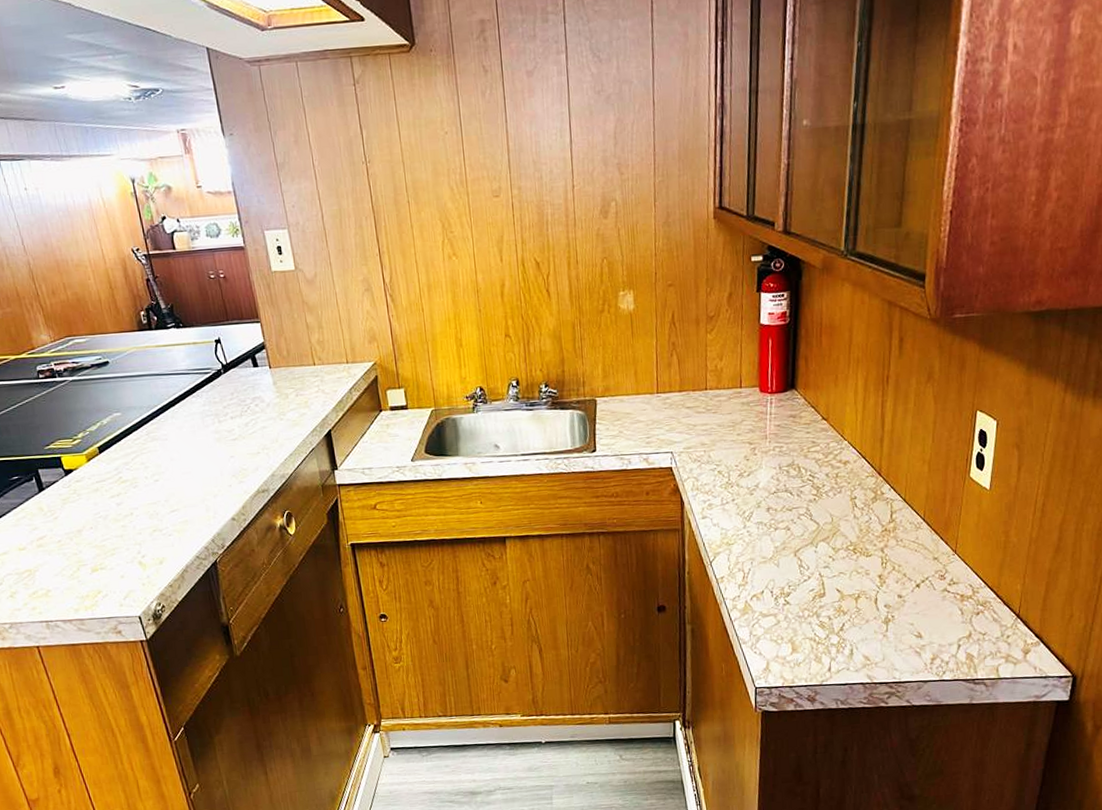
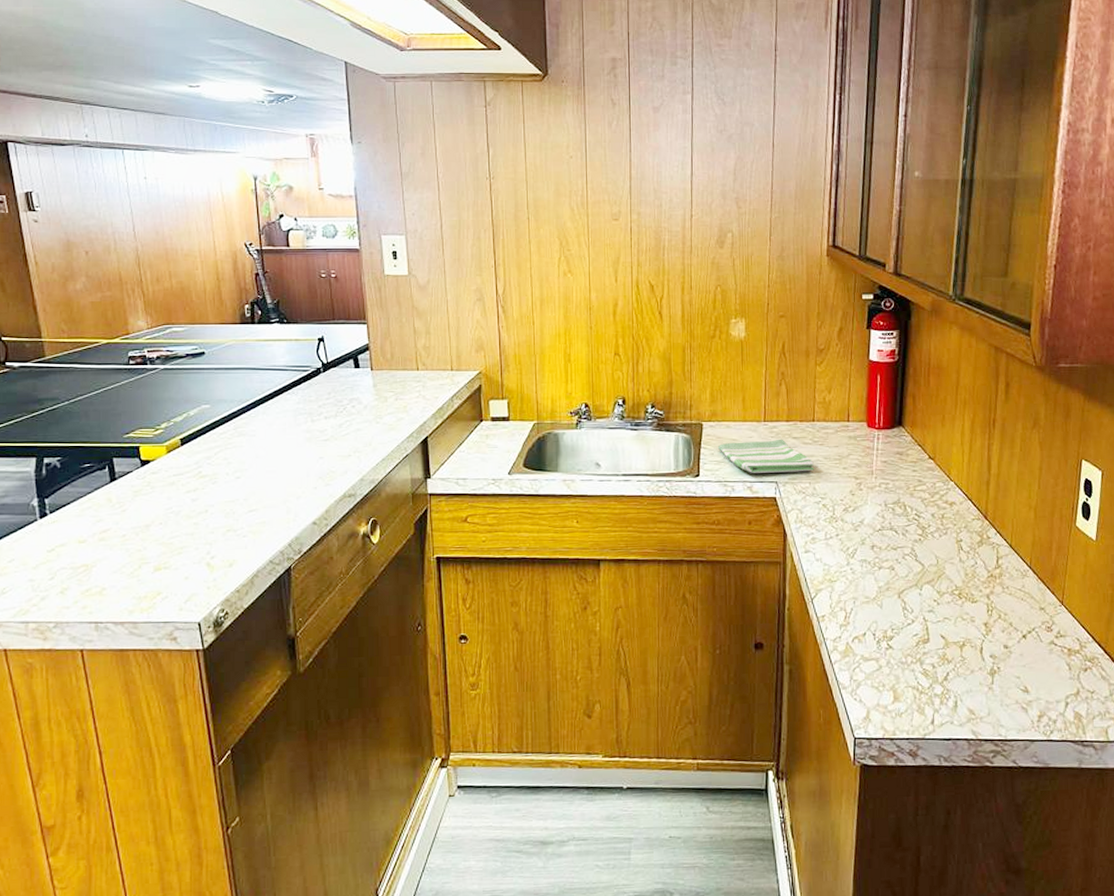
dish towel: none [612,409,708,445] -> present [717,439,814,473]

